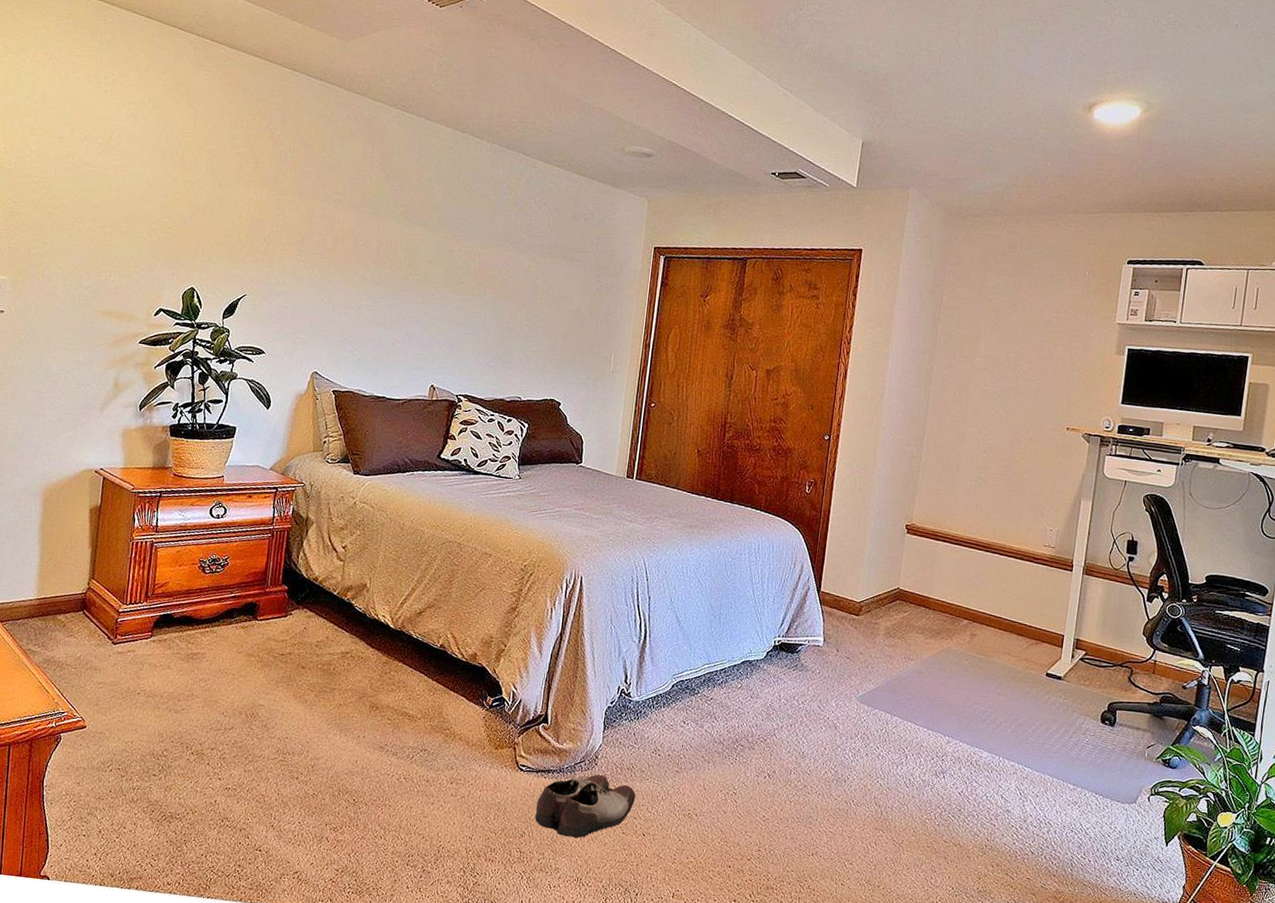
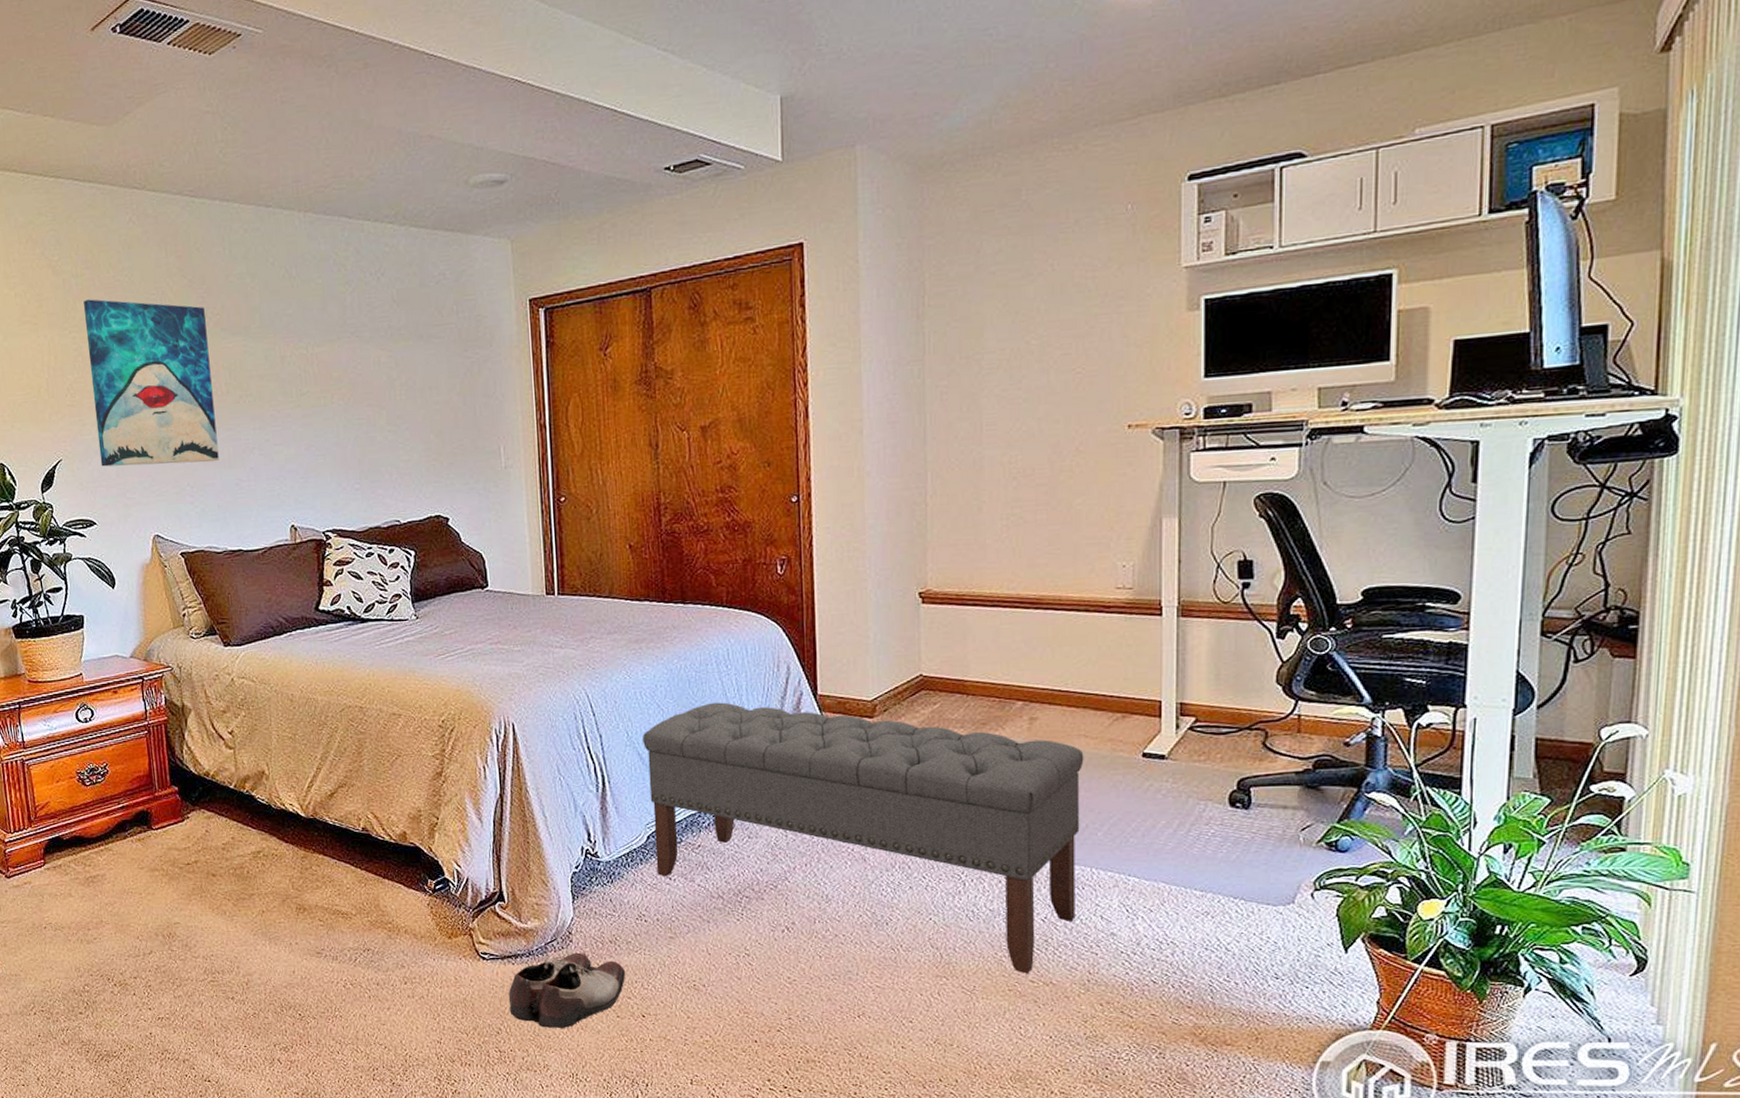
wall art: none [280,171,395,322] -> present [84,299,219,467]
bench: none [674,584,1006,835] -> present [643,702,1084,974]

